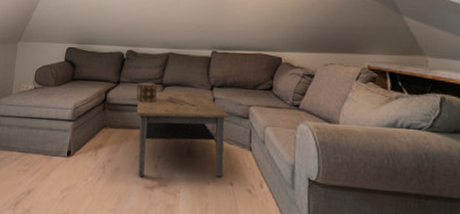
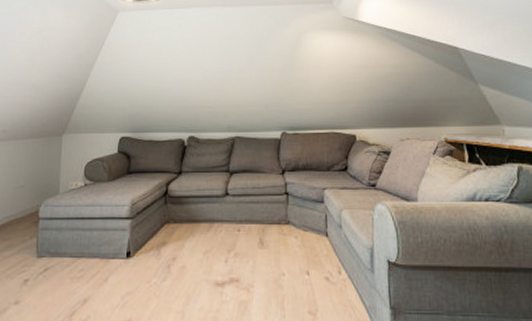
coffee table: present [136,91,229,178] -> none [201,177,303,273]
decorative box: present [137,82,157,103] -> none [201,171,223,193]

